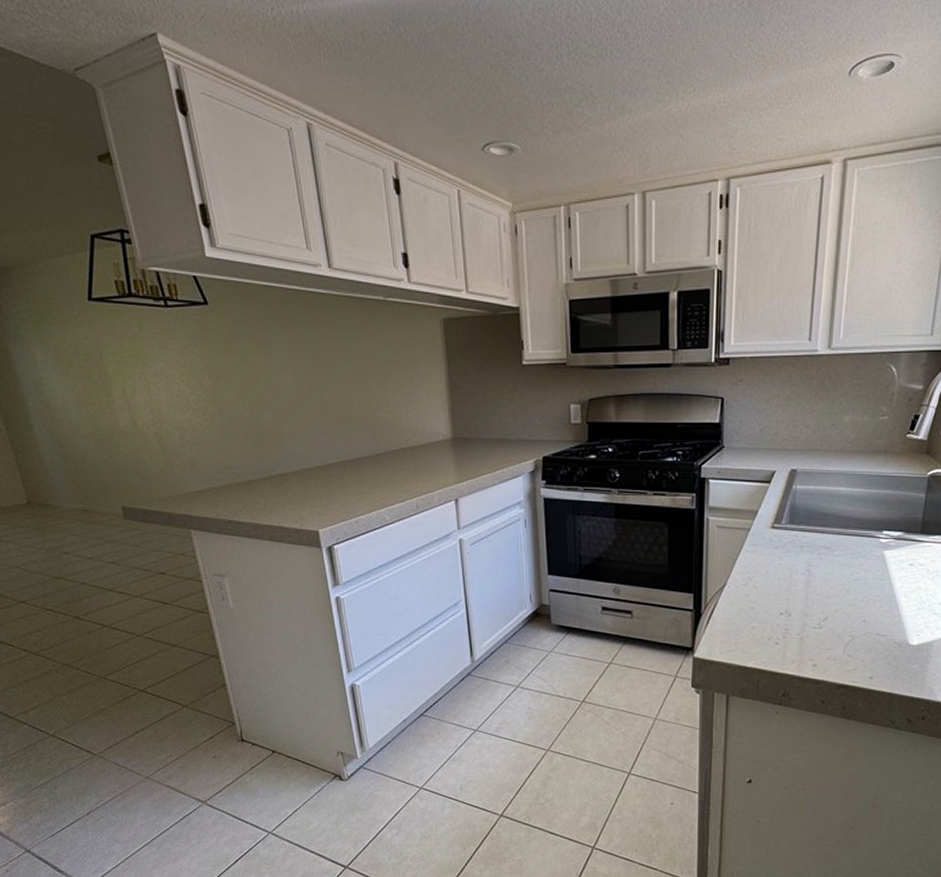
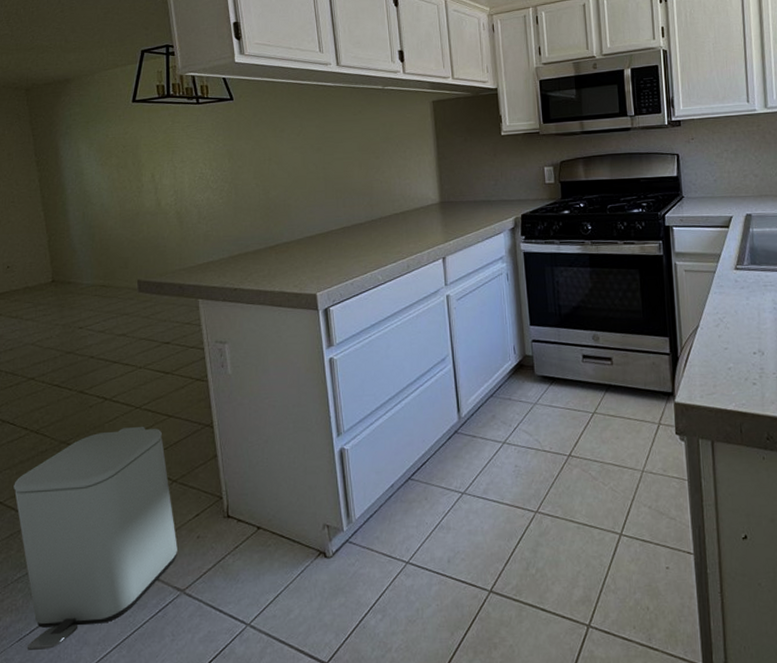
pedal bin: none [22,653,195,844] -> present [13,426,178,650]

